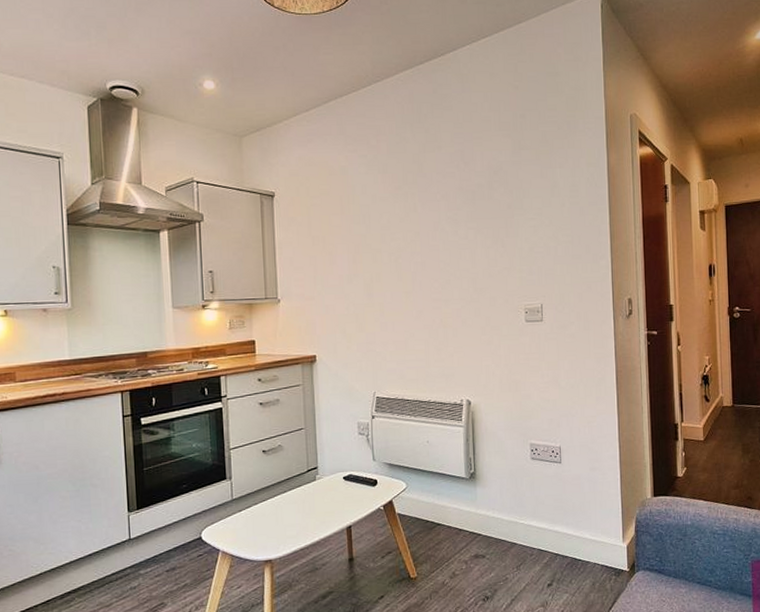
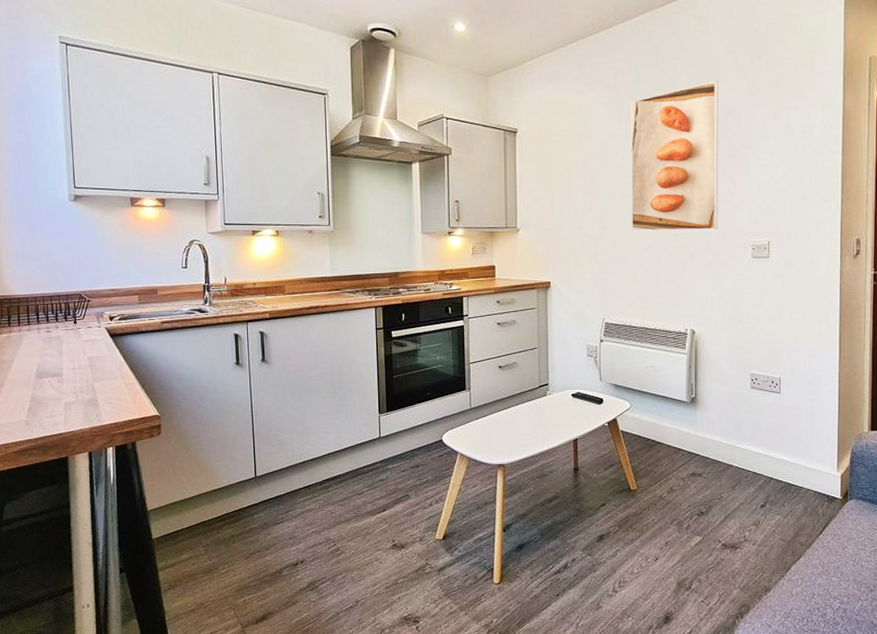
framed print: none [393,139,490,298] -> present [630,80,719,231]

